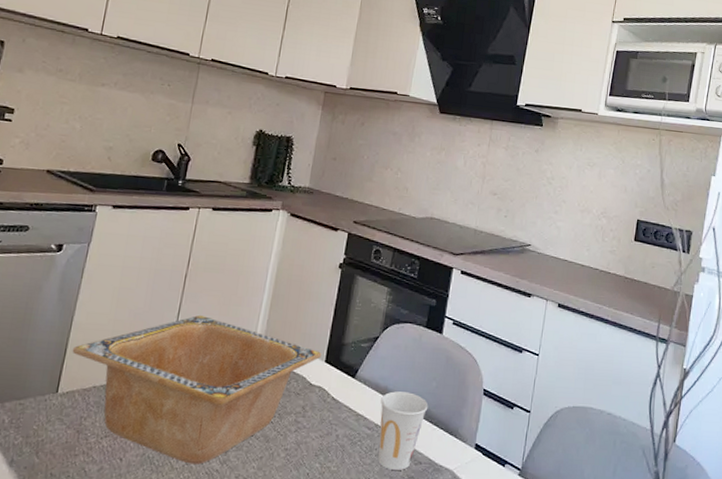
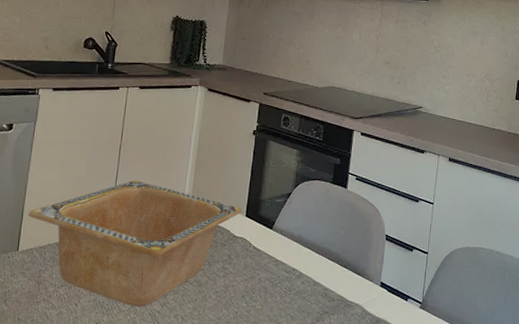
cup: present [377,391,429,471] -> none [296,239,338,308]

